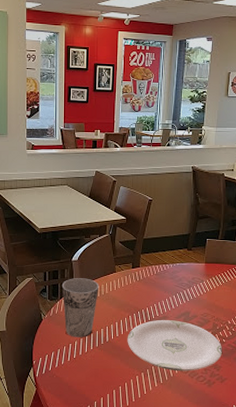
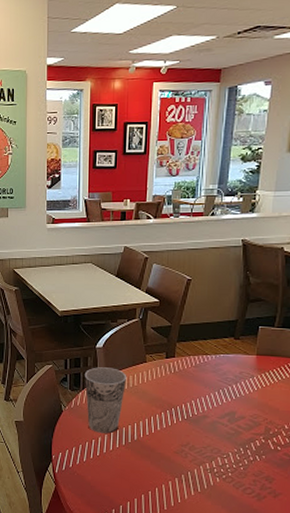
plate: present [127,320,223,371] -> none [159,419,277,481]

